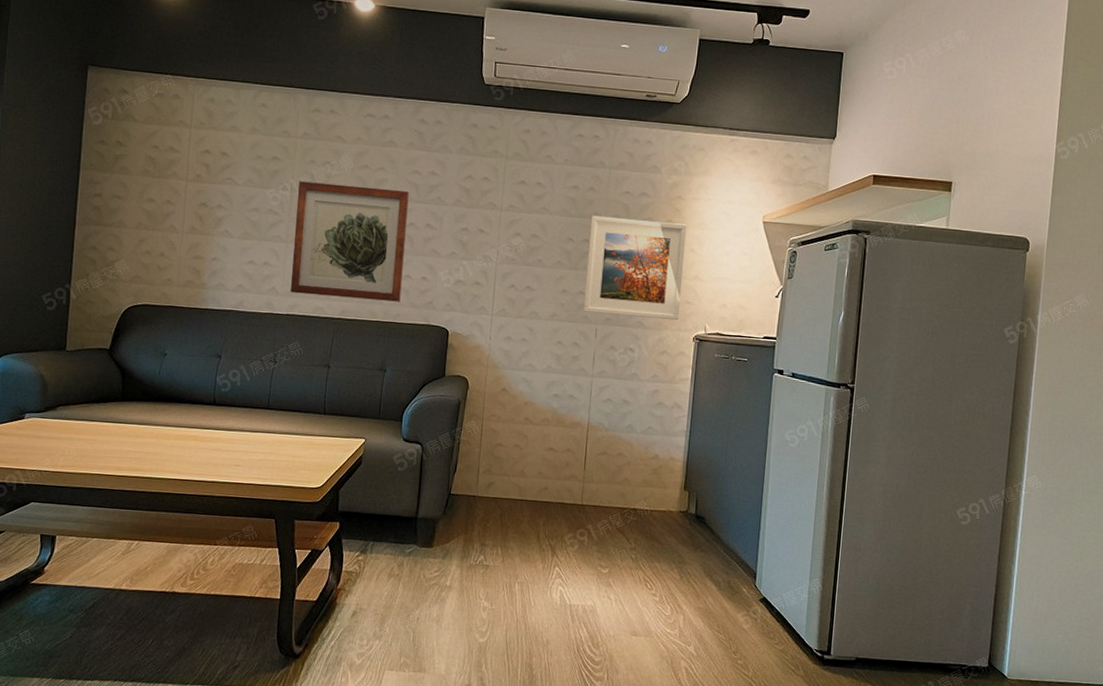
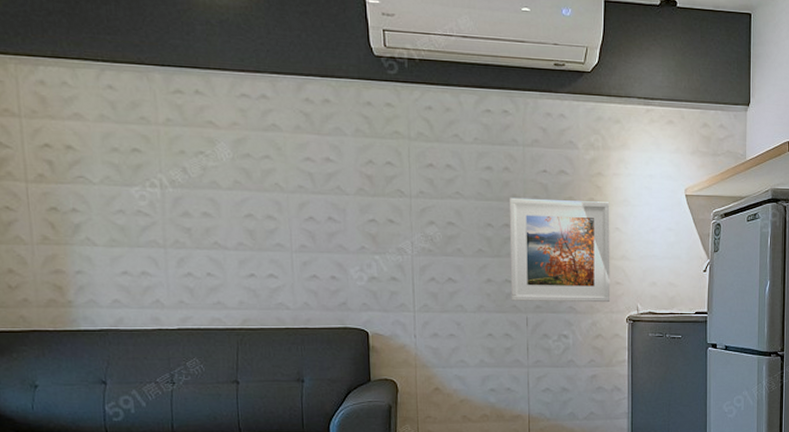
wall art: present [291,181,409,302] -> none [168,176,310,305]

